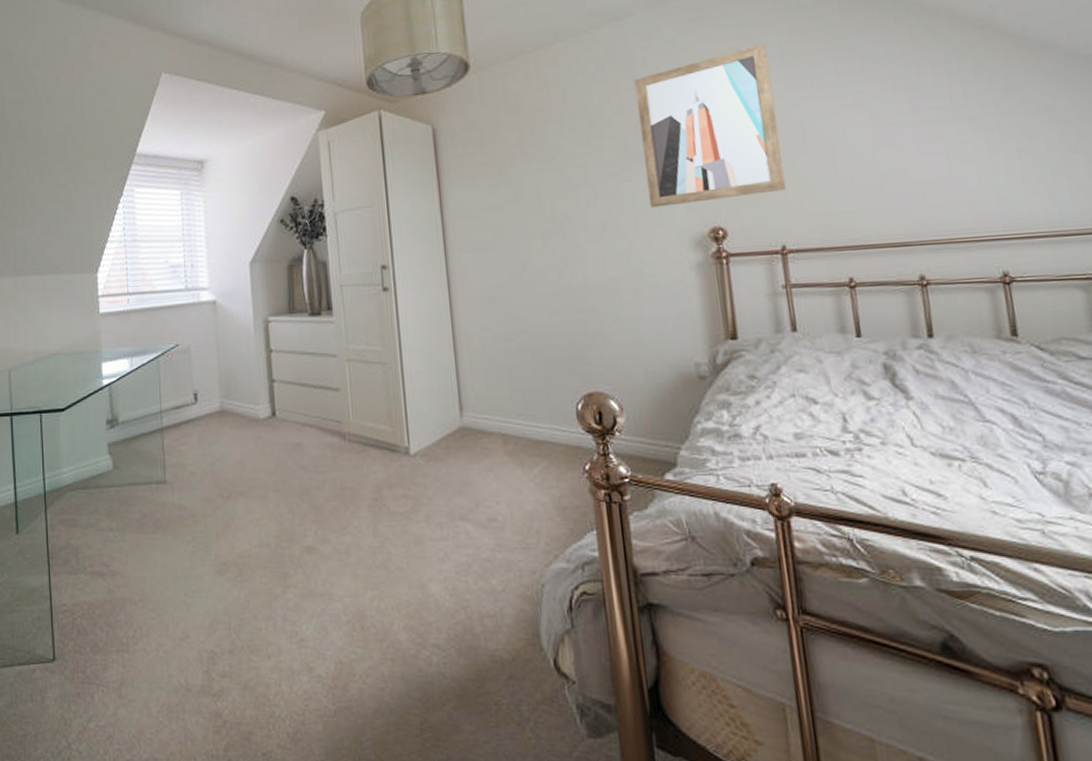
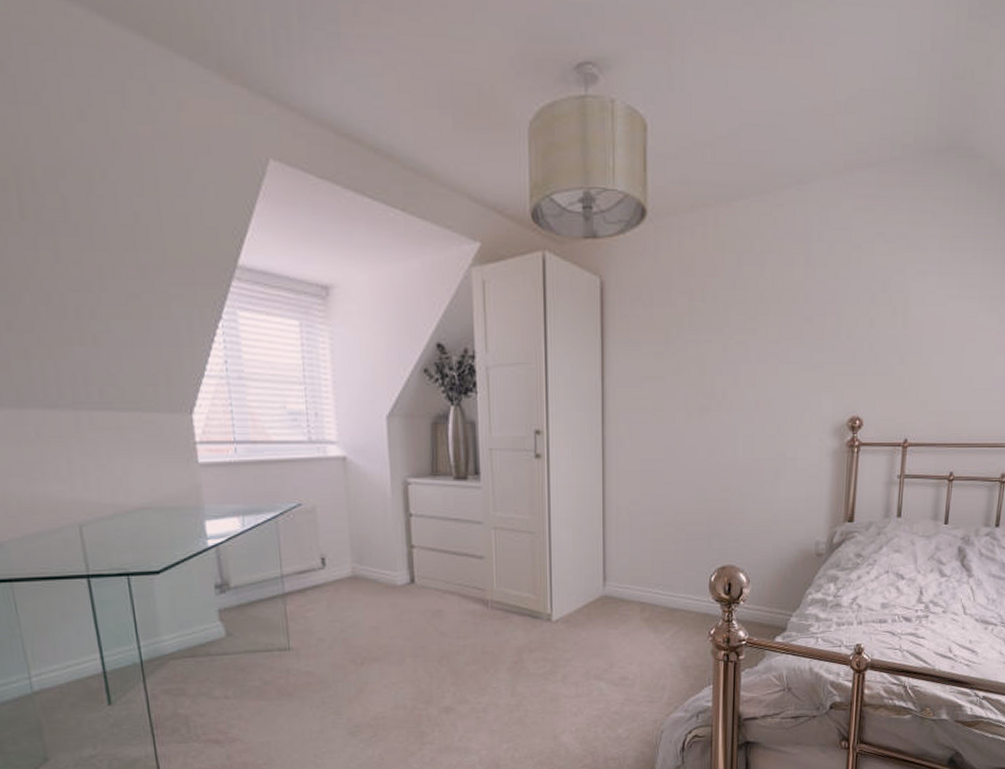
wall art: present [635,42,786,208] -> none [801,233,930,392]

